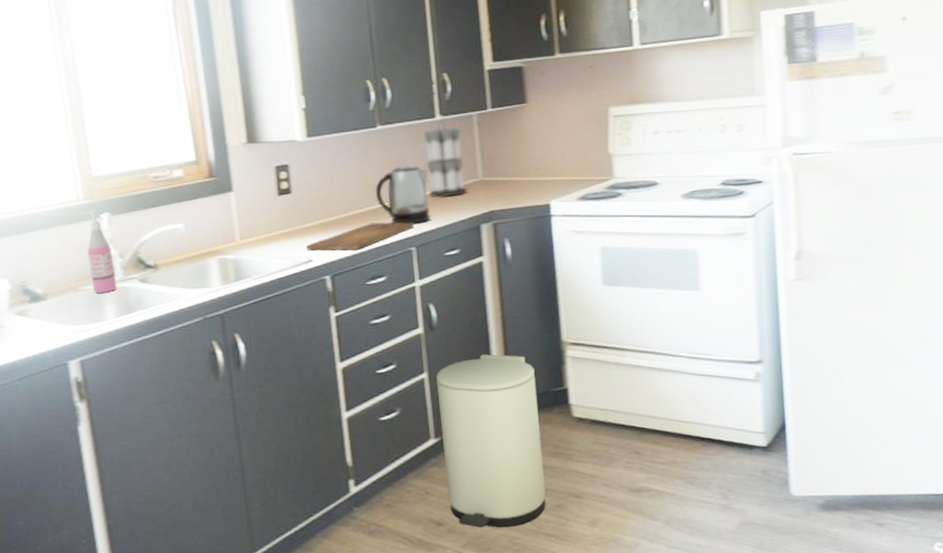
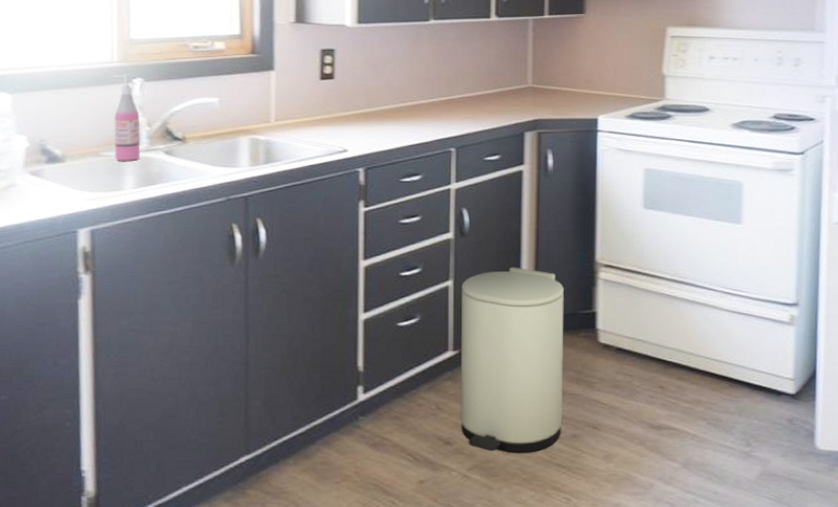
cutting board: present [306,222,414,251] -> none [343,118,457,145]
kettle: present [375,165,430,224] -> none [420,63,476,124]
spice rack: present [423,119,467,199] -> none [474,20,515,101]

